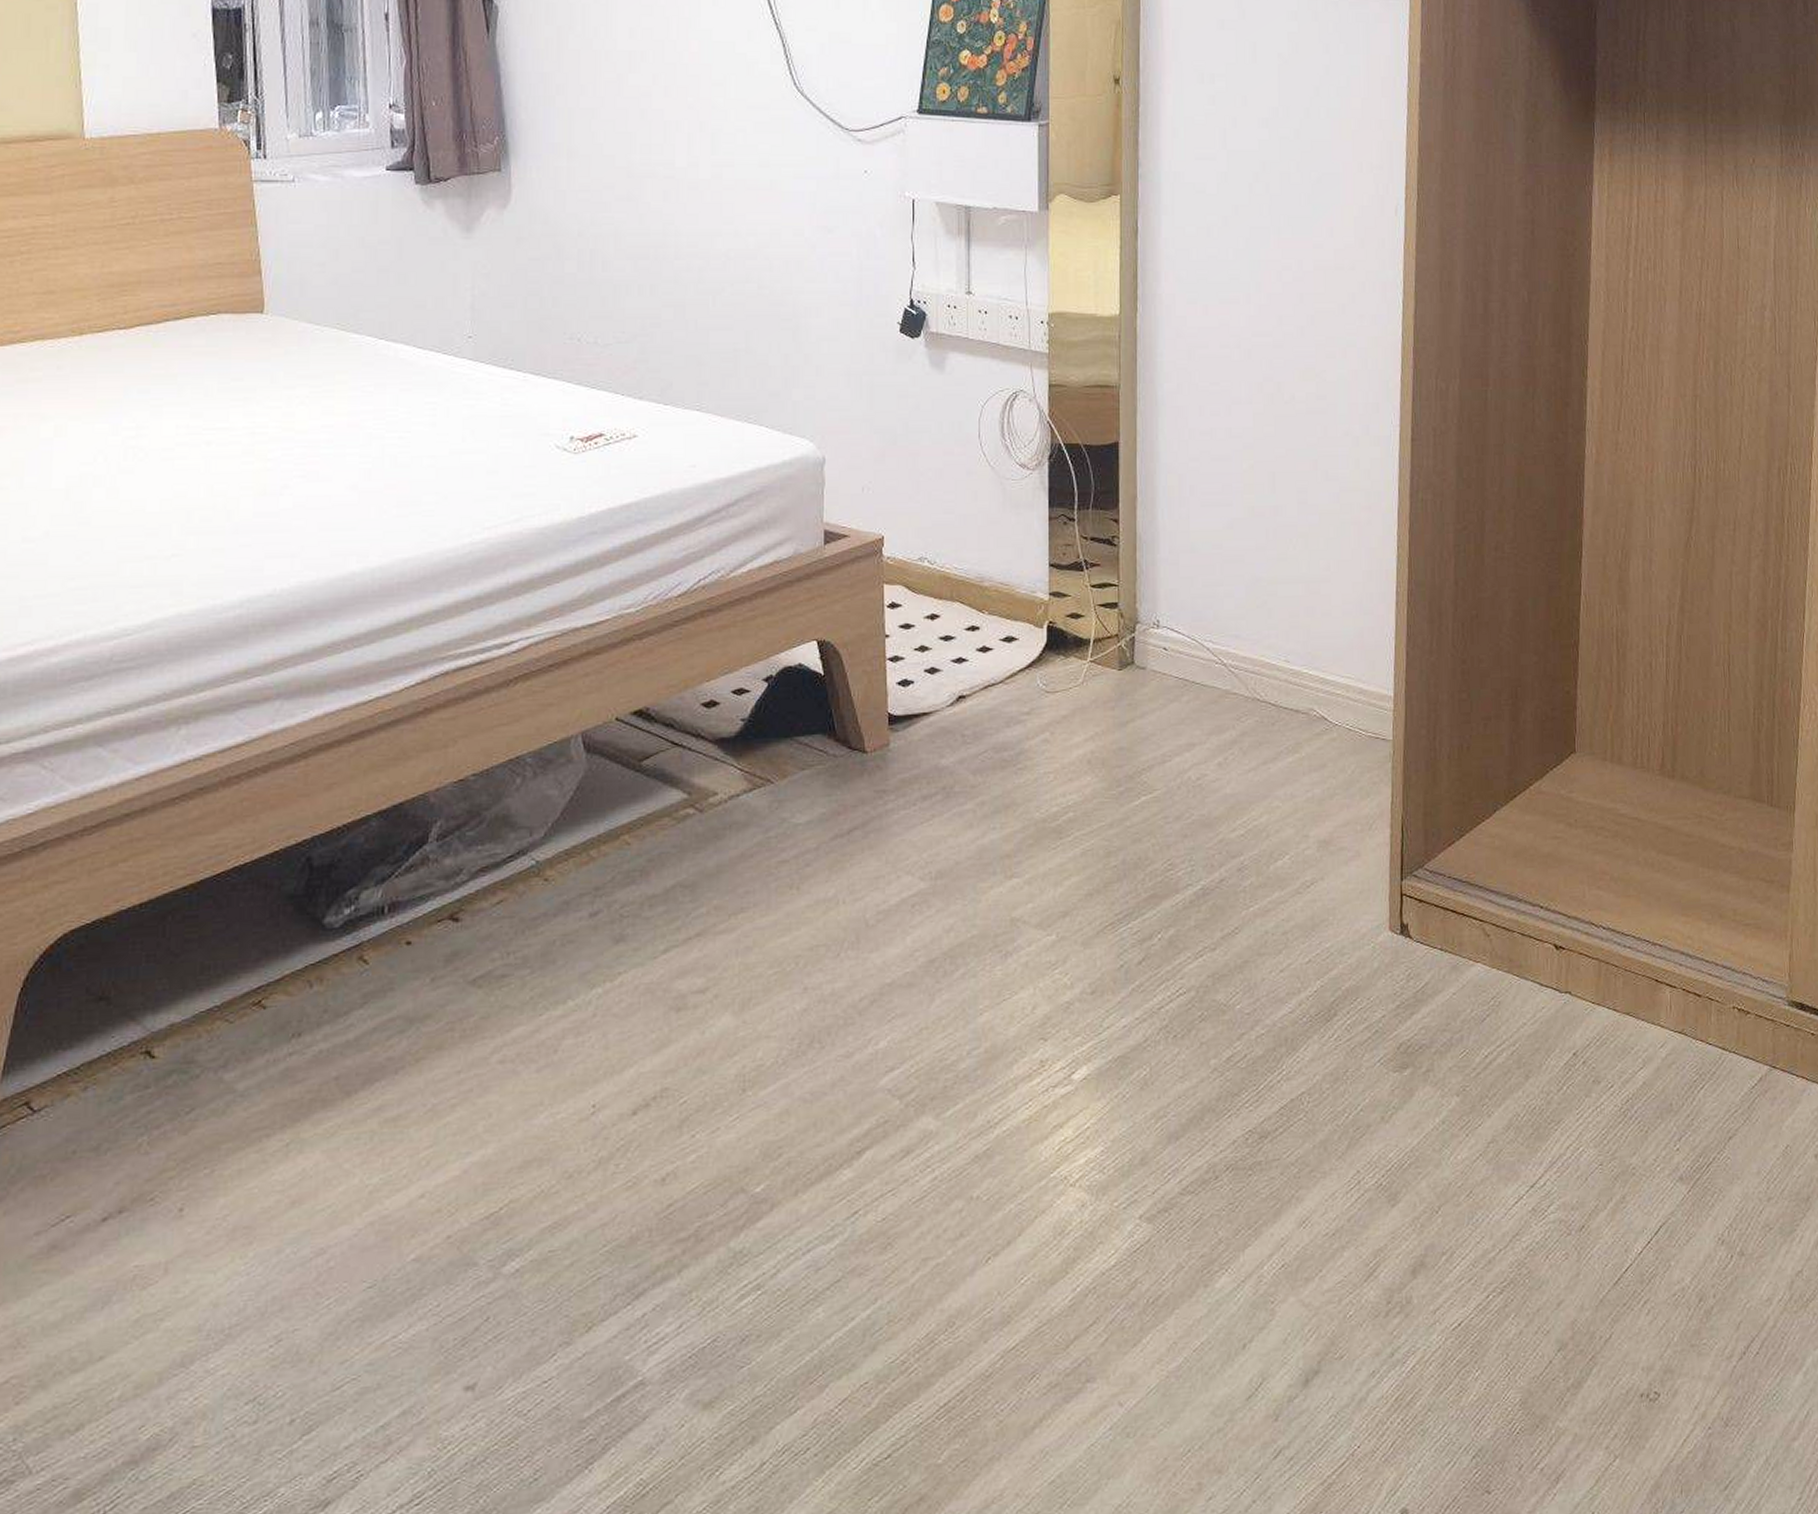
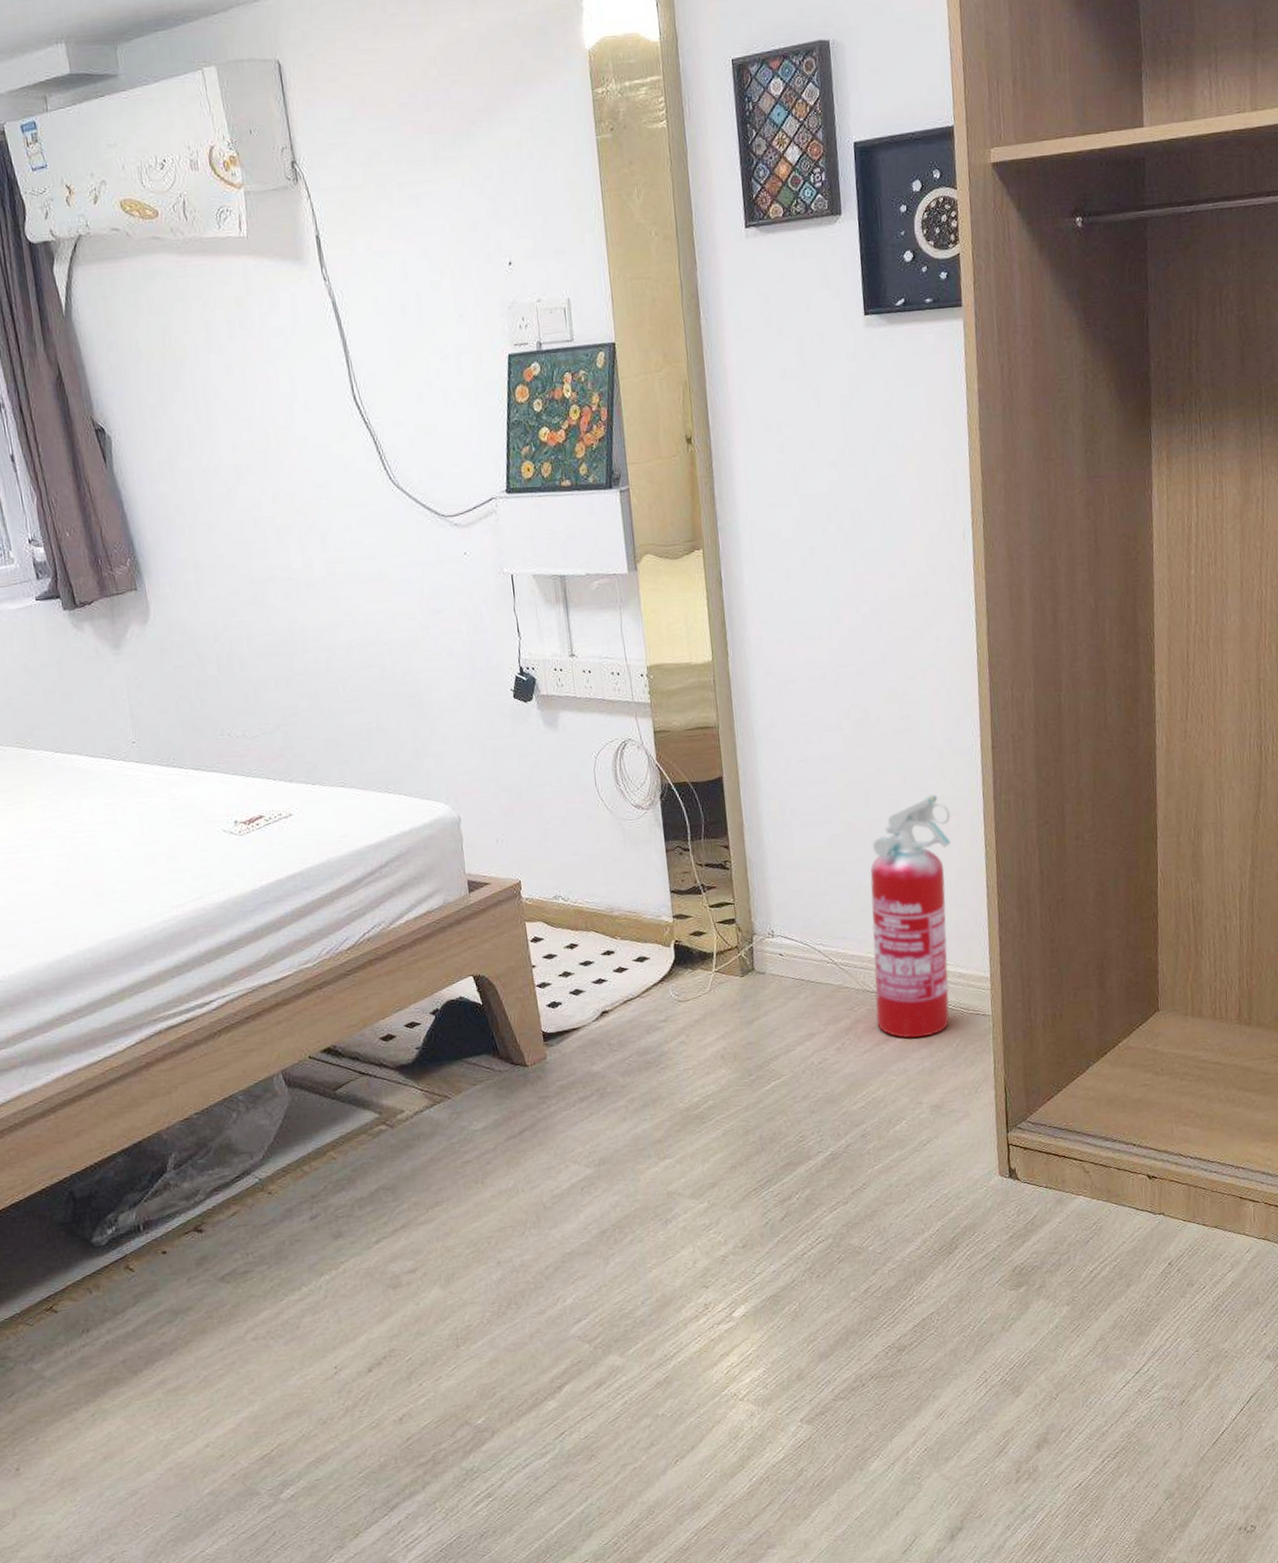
fire extinguisher: none [1265,485,1363,759] -> present [870,794,952,1038]

